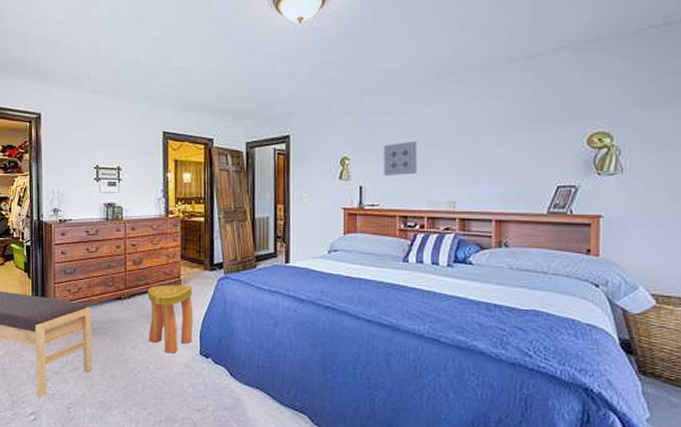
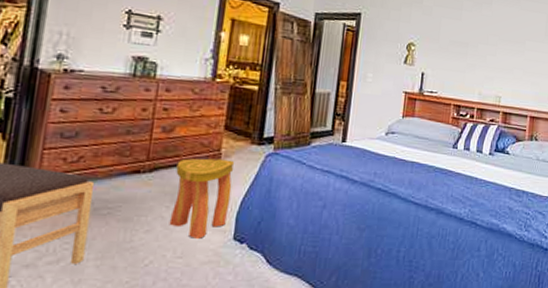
wall art: present [384,140,417,176] -> none [444,36,475,68]

